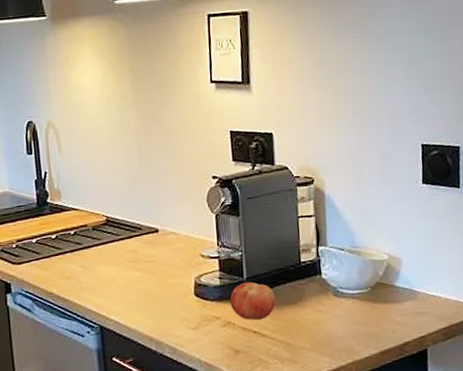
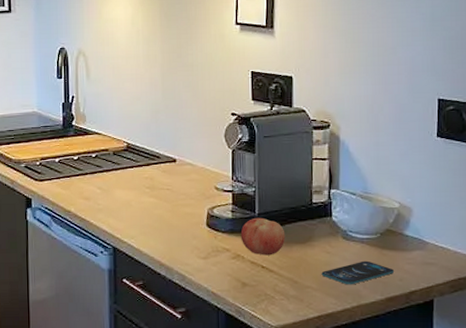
smartphone: none [314,316,387,343] -> present [321,260,395,285]

